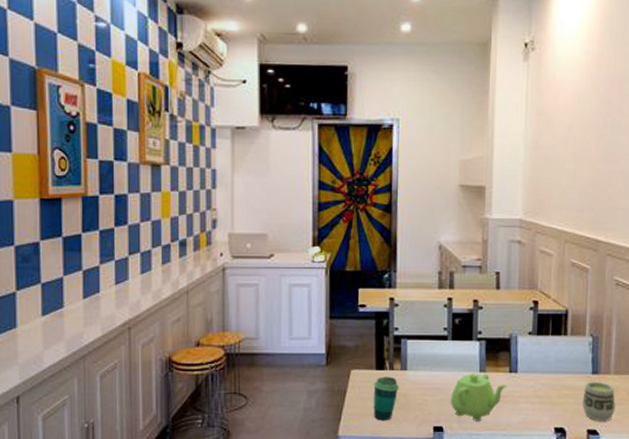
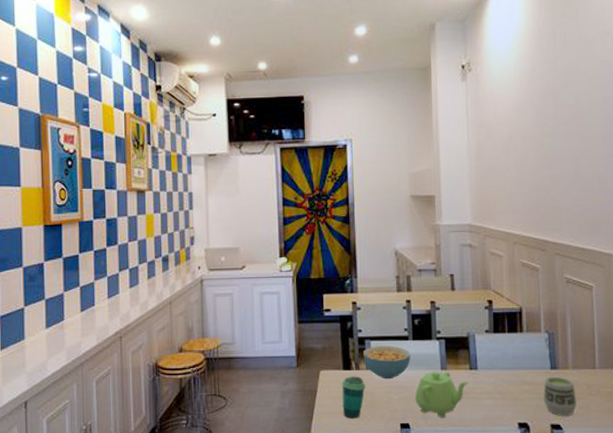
cereal bowl: none [398,345,449,381] -> present [363,346,411,380]

